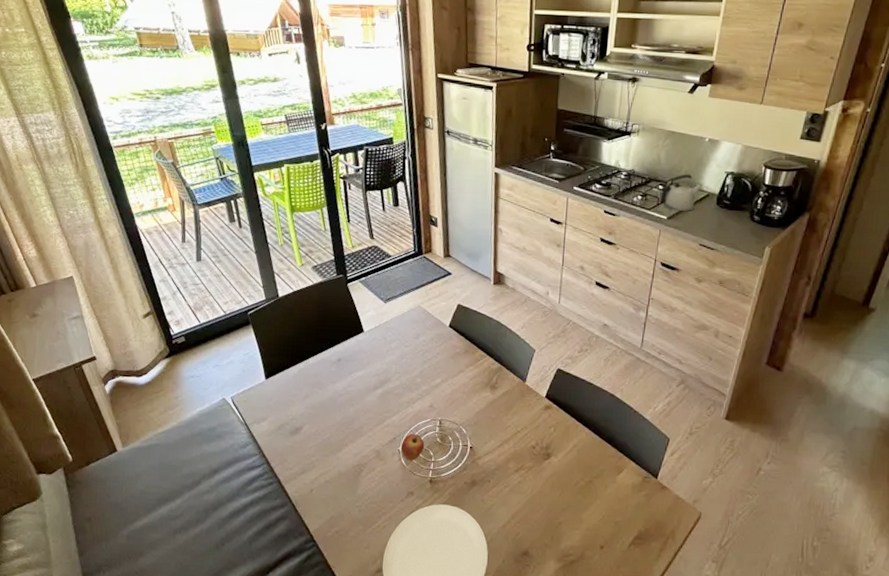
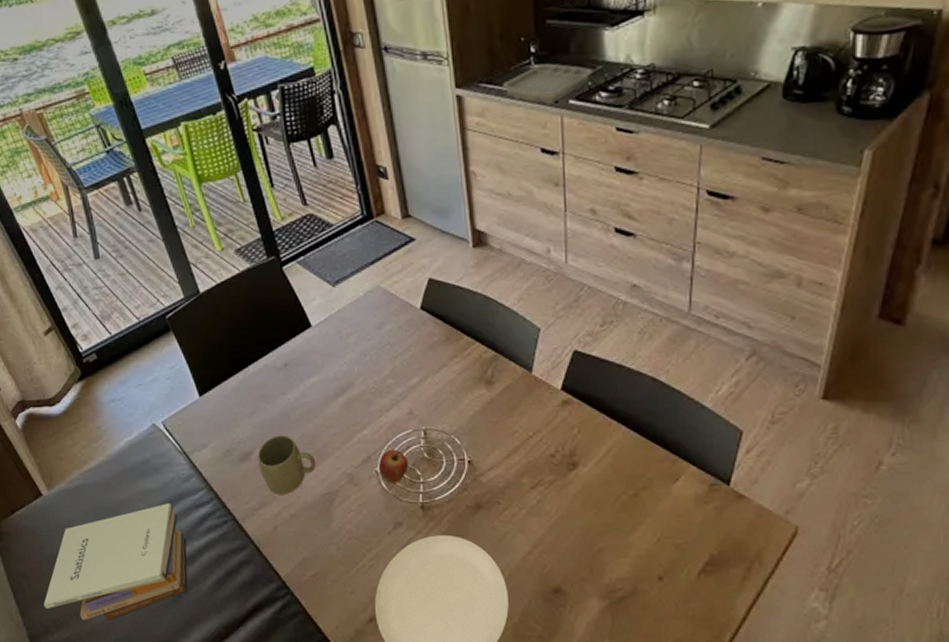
books: none [101,465,235,563] -> present [44,503,188,621]
mug: none [305,415,352,464] -> present [257,435,316,494]
dish rack: none [528,158,593,189] -> present [502,63,593,105]
kettle: present [660,174,703,211] -> none [697,58,759,115]

